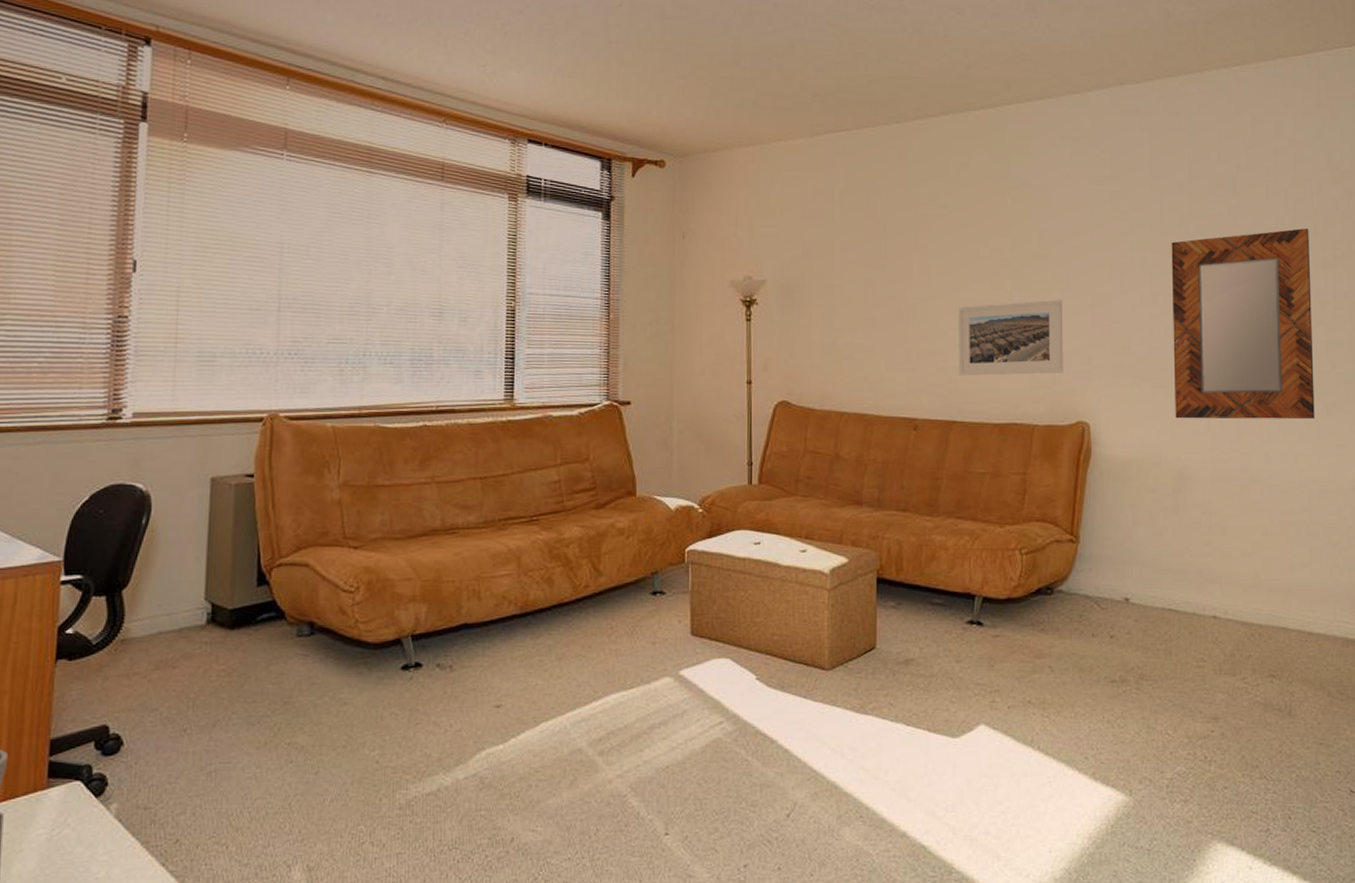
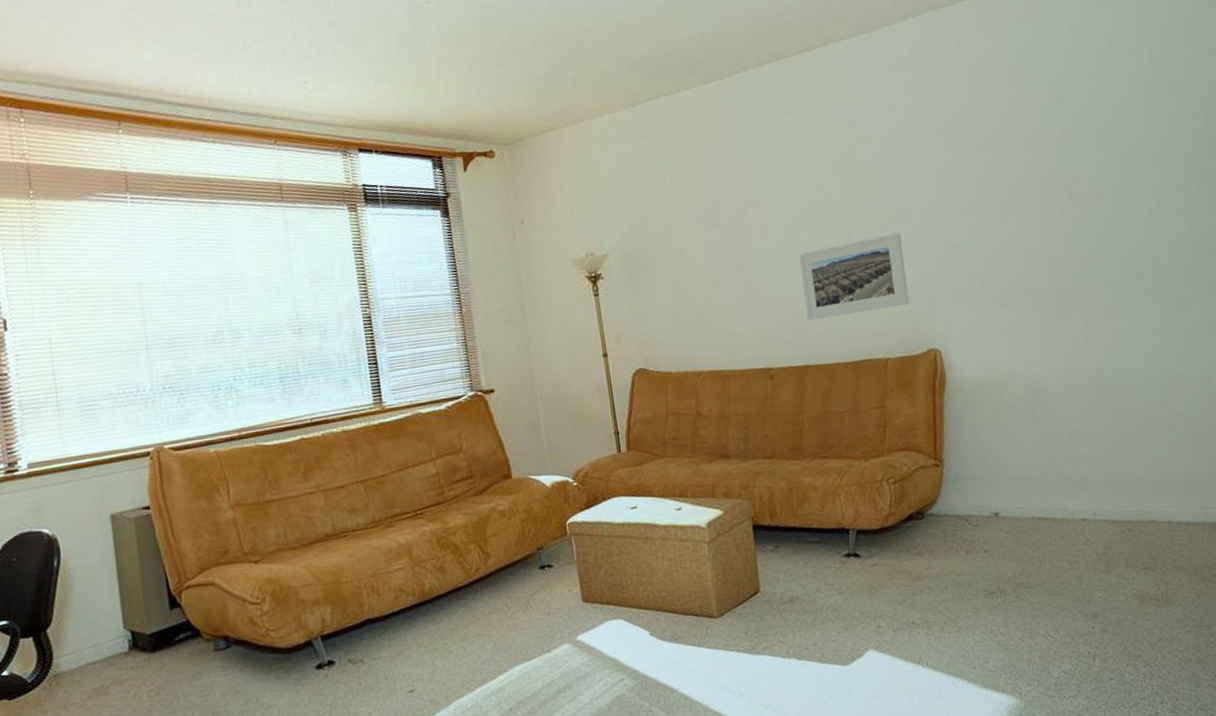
home mirror: present [1171,228,1315,420] -> none [1001,127,1163,334]

